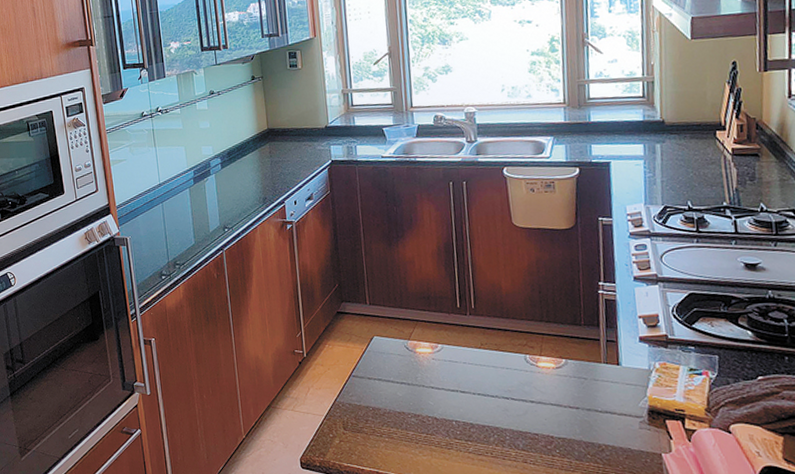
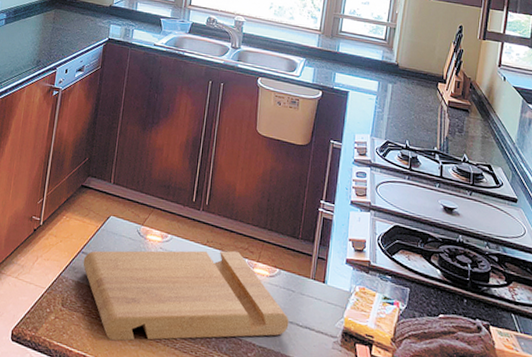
cutting board: none [355,348,587,454] -> present [83,250,289,341]

